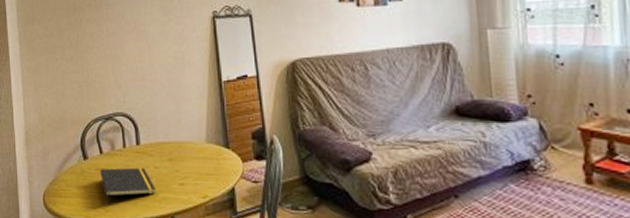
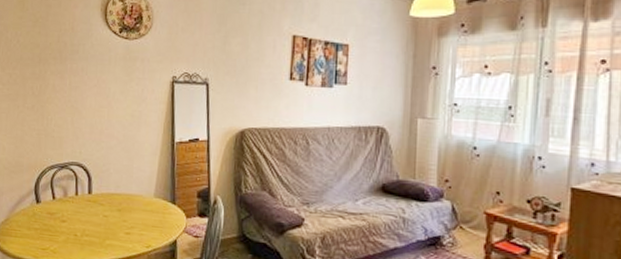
notepad: present [100,167,156,207] -> none [51,213,103,249]

